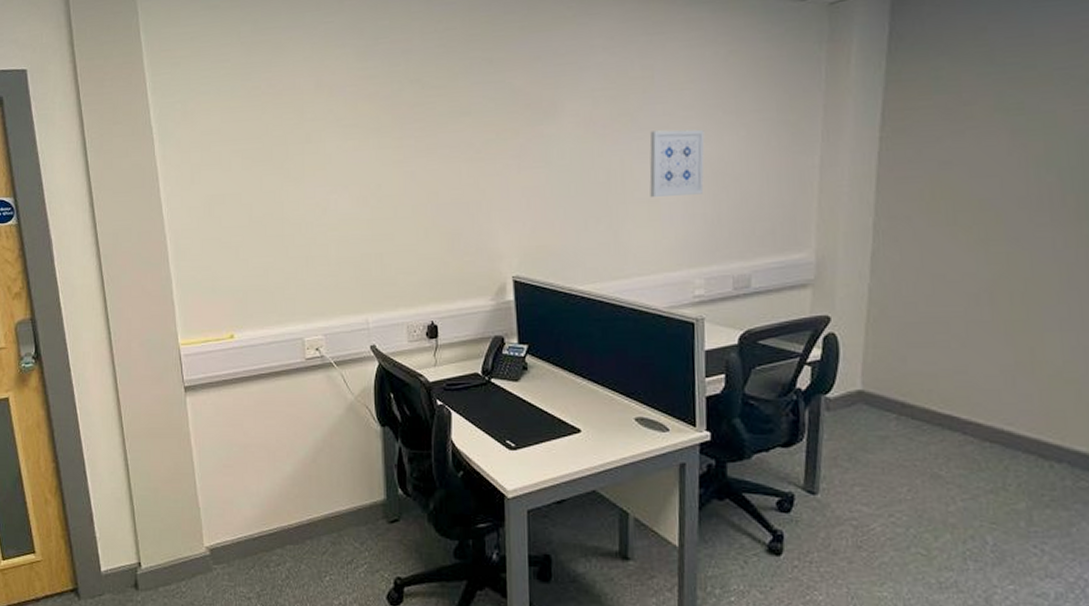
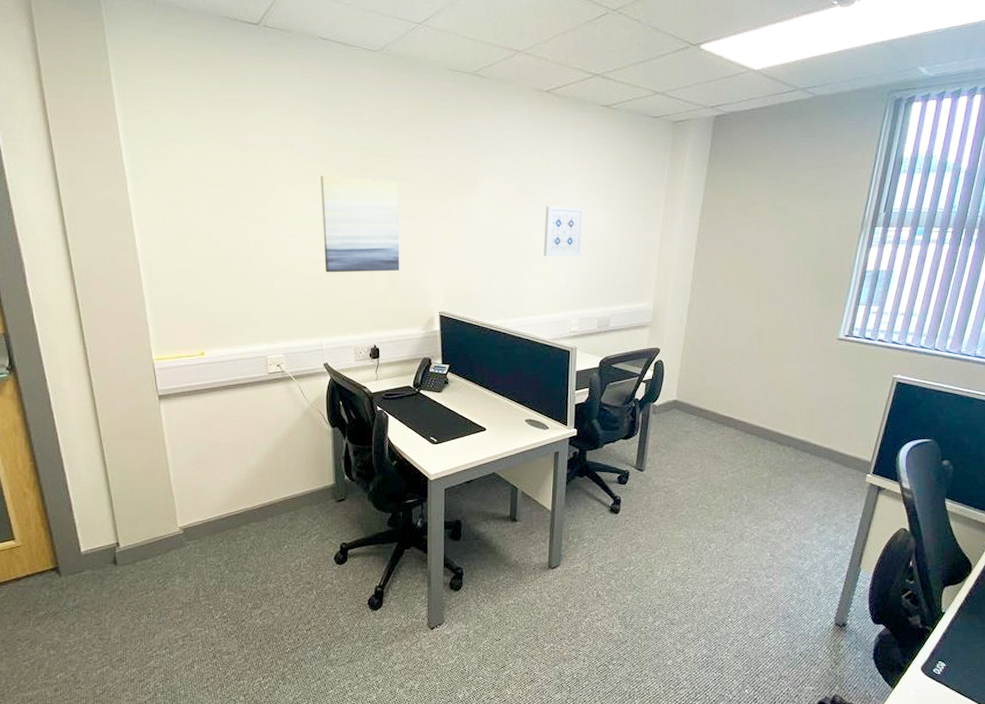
wall art: none [363,116,461,234] -> present [320,175,400,273]

